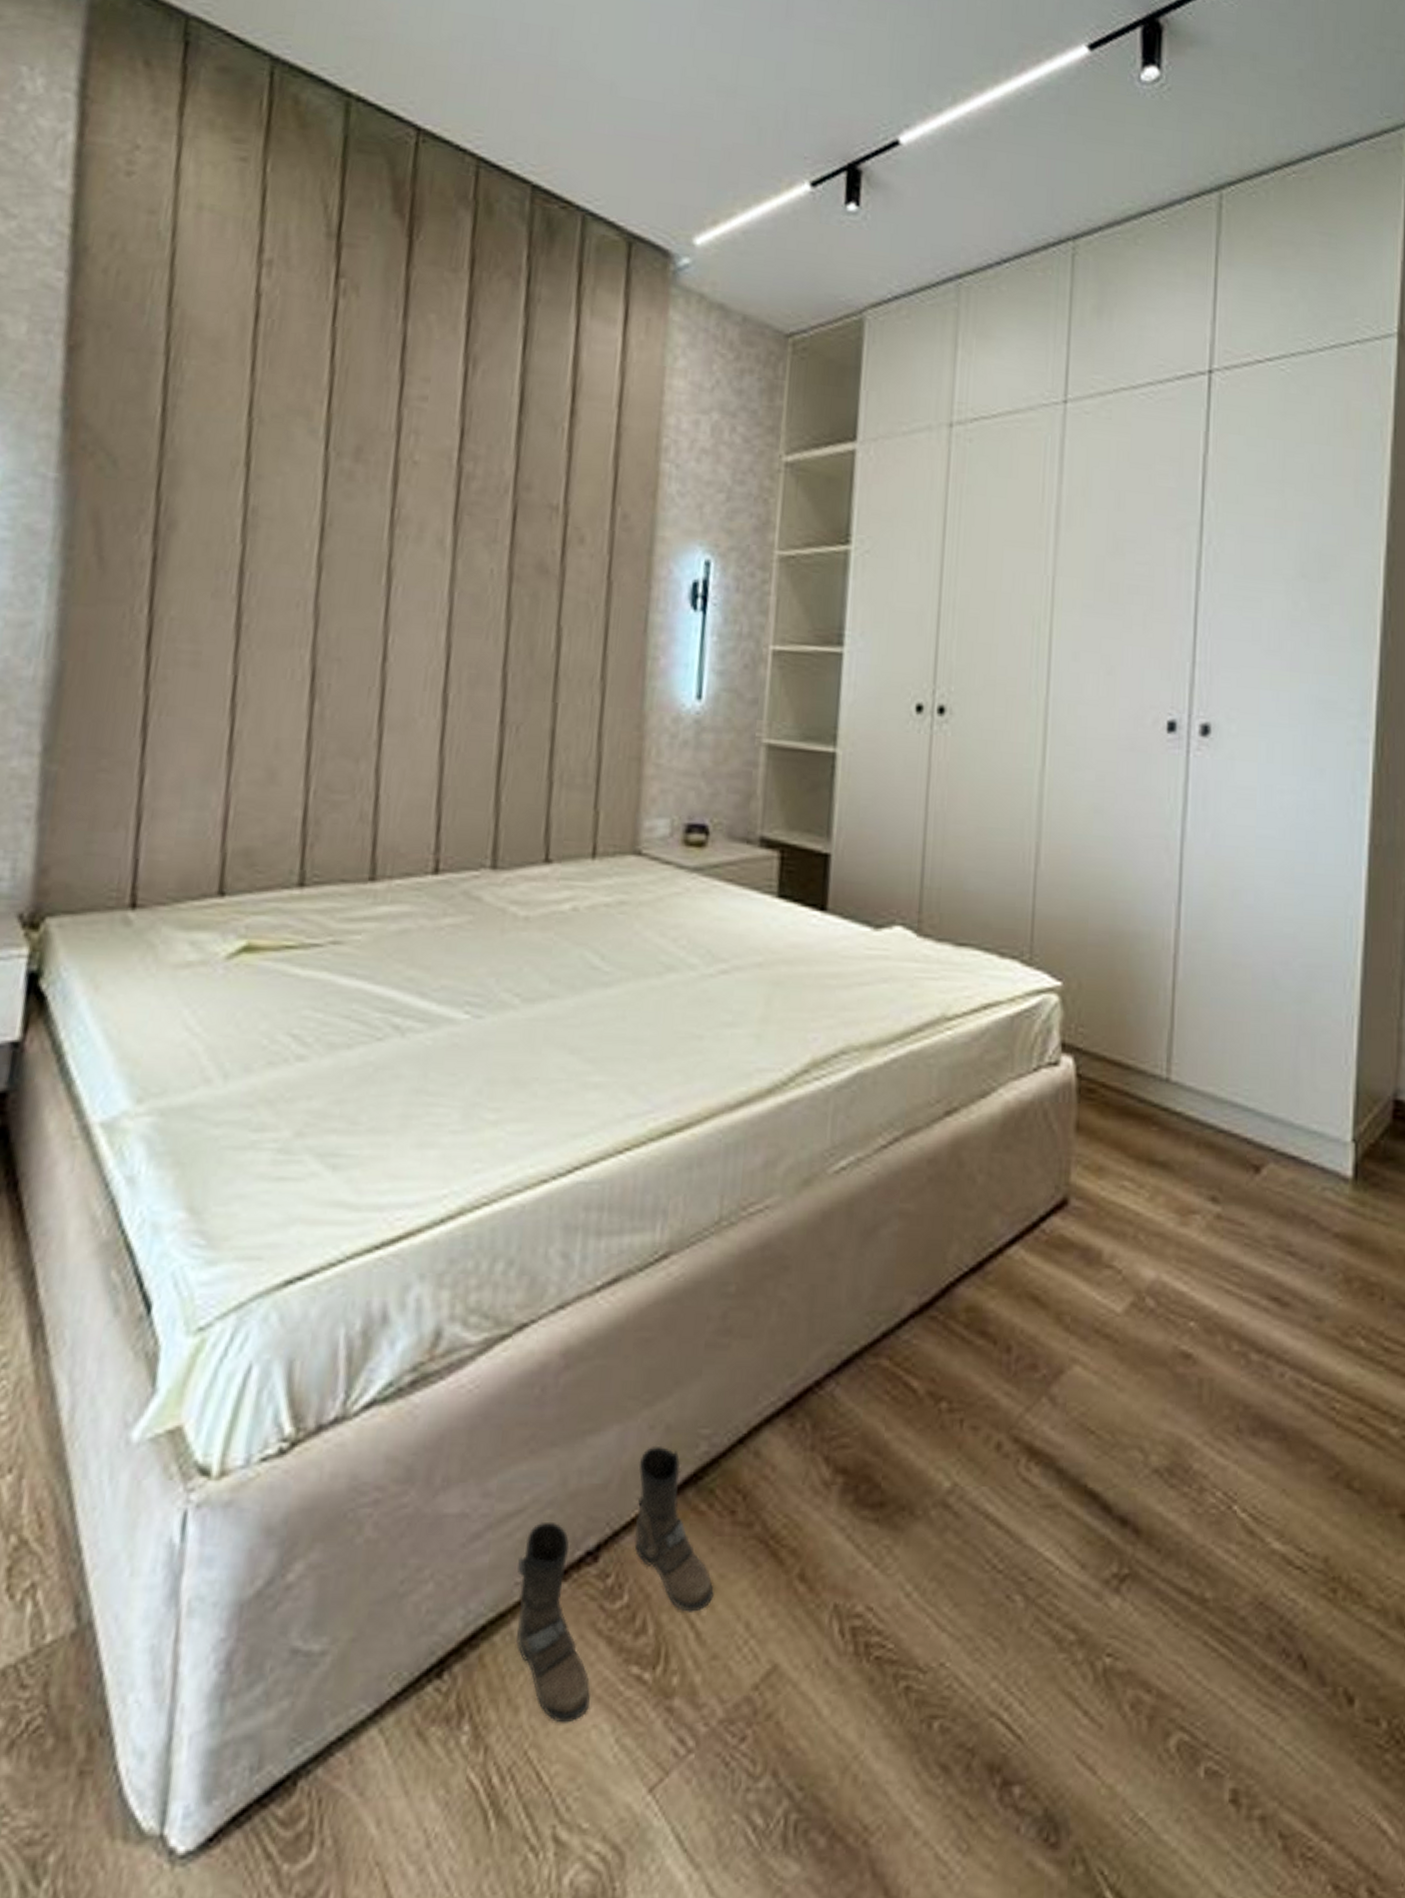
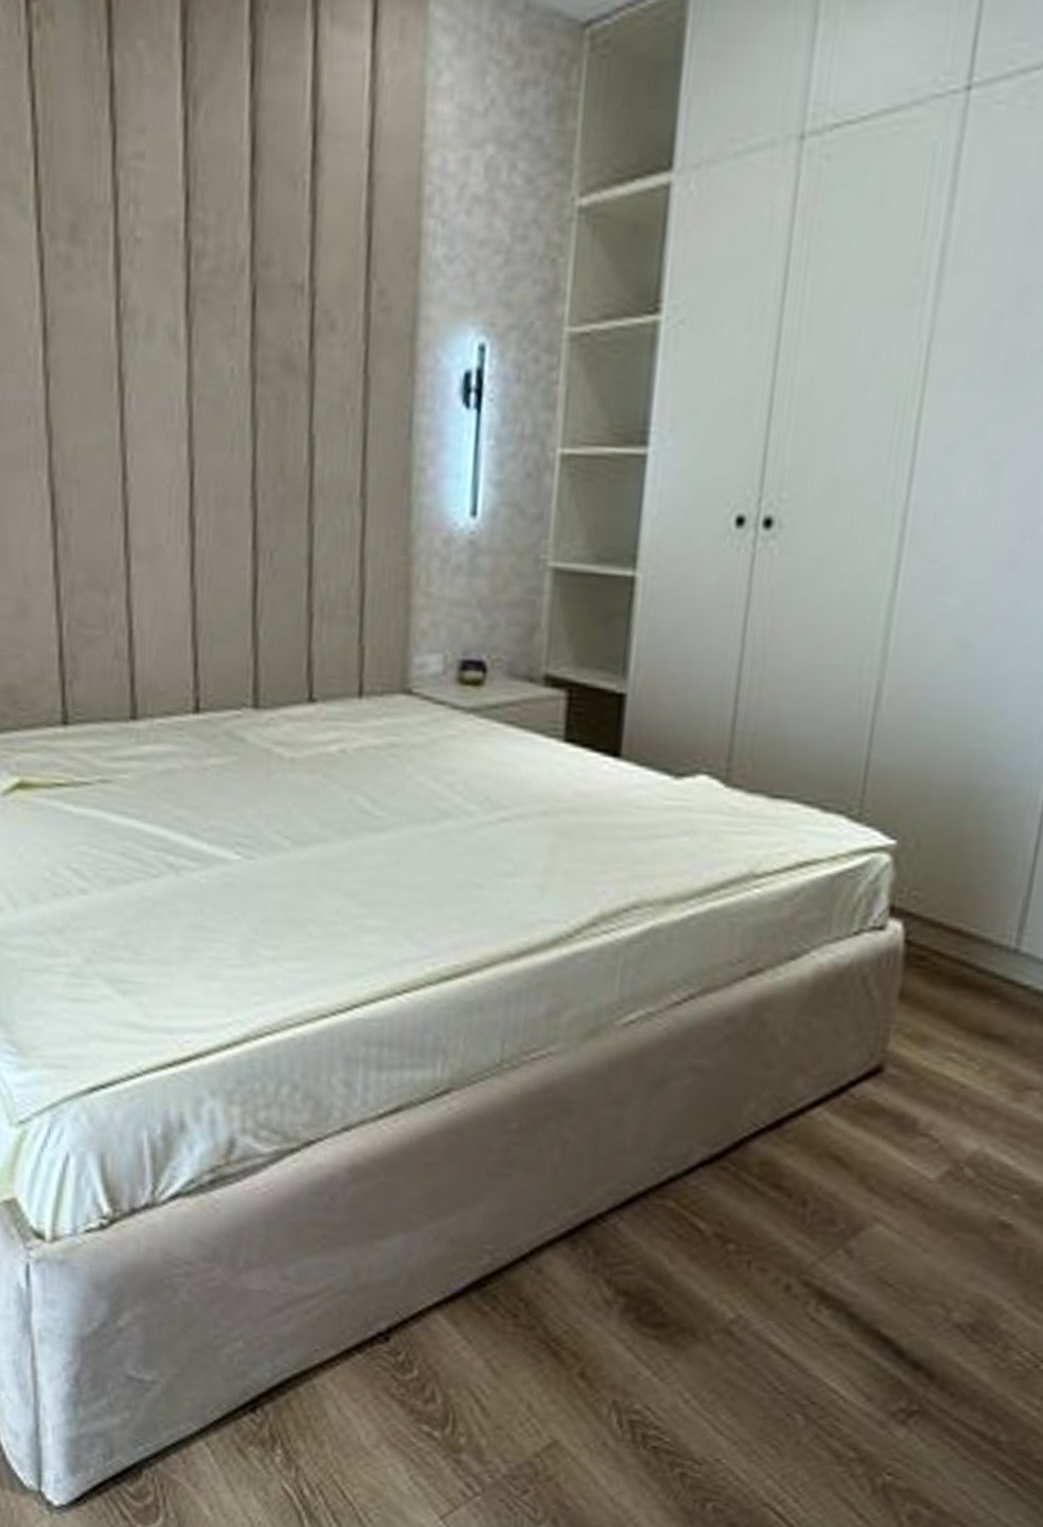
boots: present [517,1445,714,1723] -> none [316,1254,498,1460]

